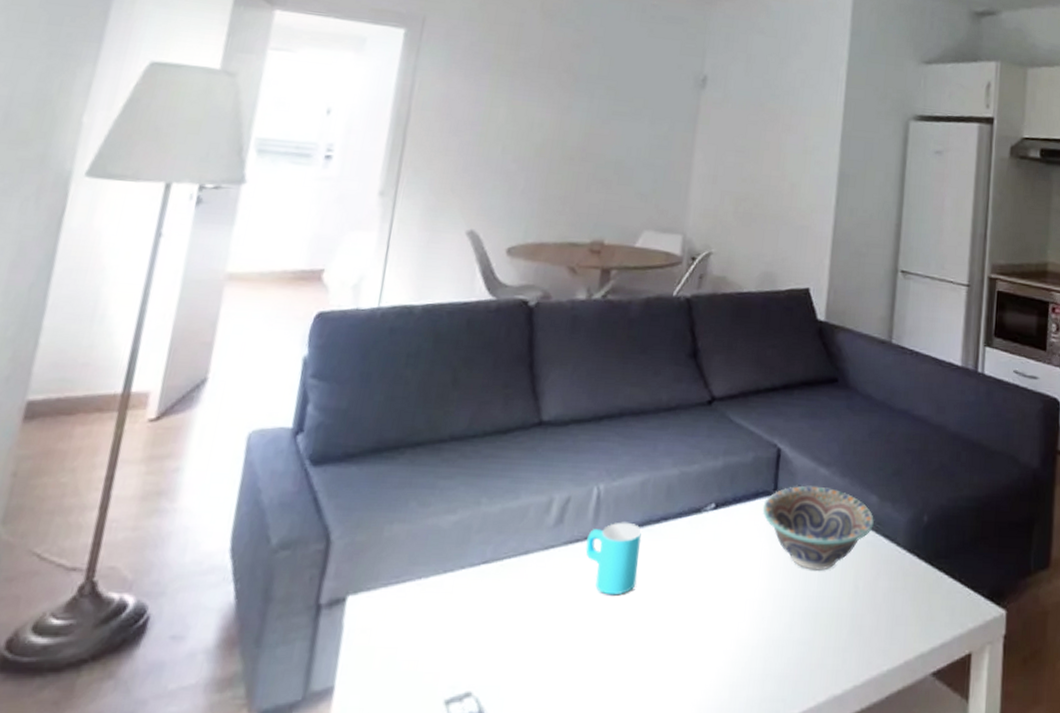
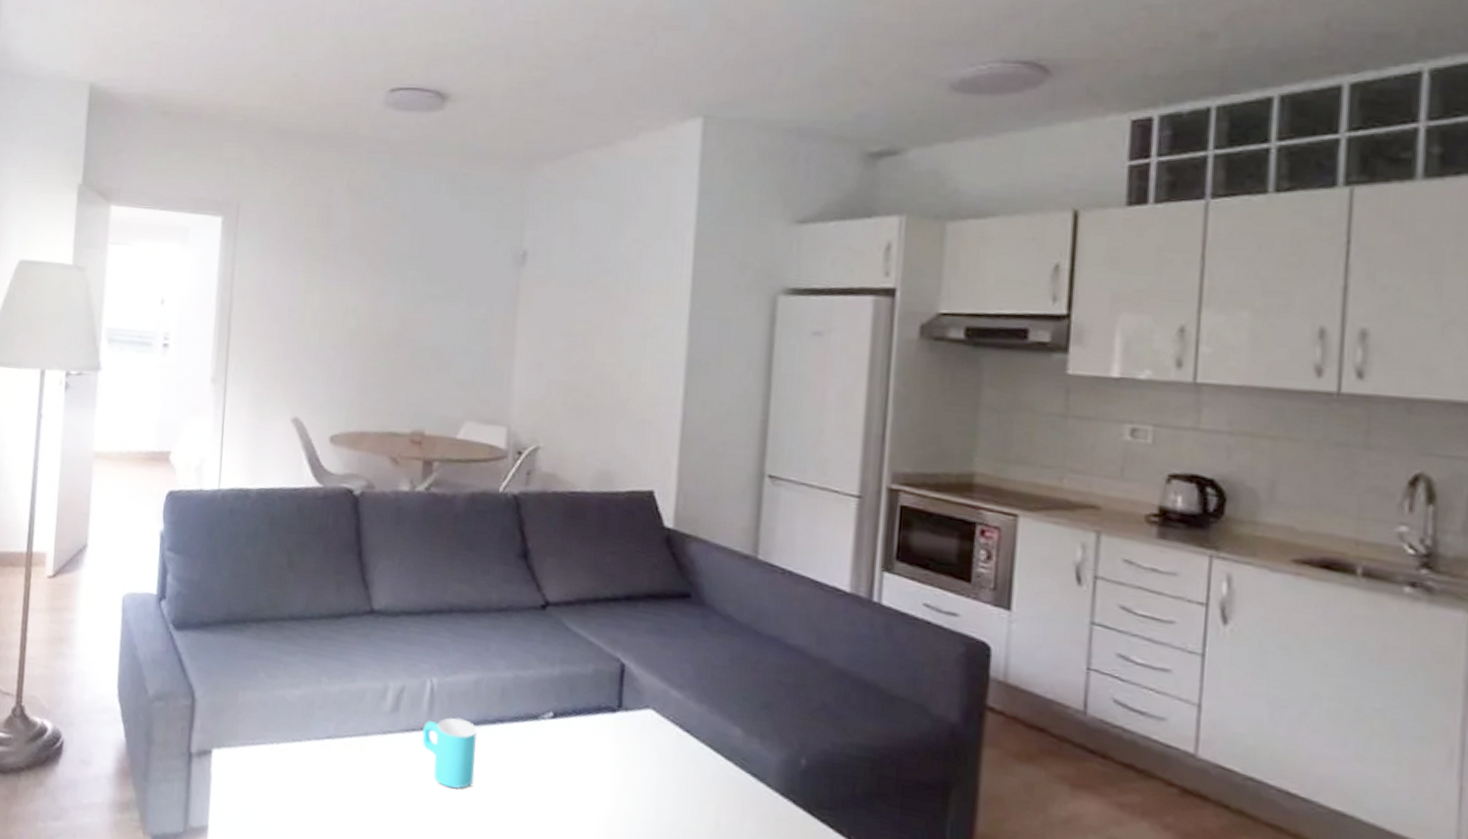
decorative bowl: present [762,485,874,571] -> none [606,705,738,800]

